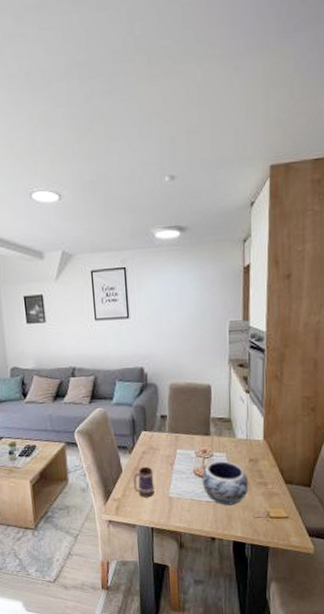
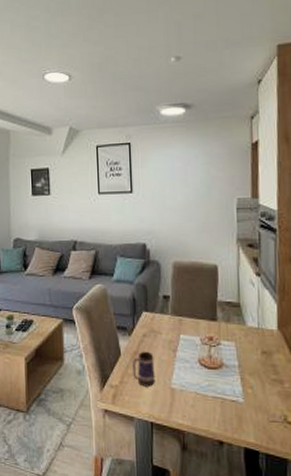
decorative bowl: present [202,461,249,505] -> none [207,351,262,404]

